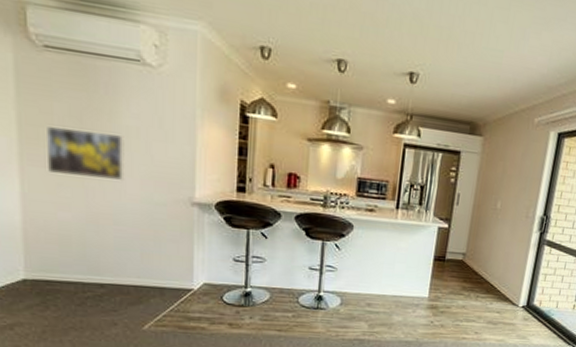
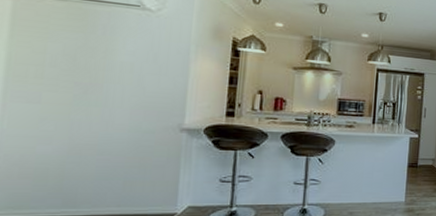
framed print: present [47,126,125,180] -> none [33,64,118,111]

